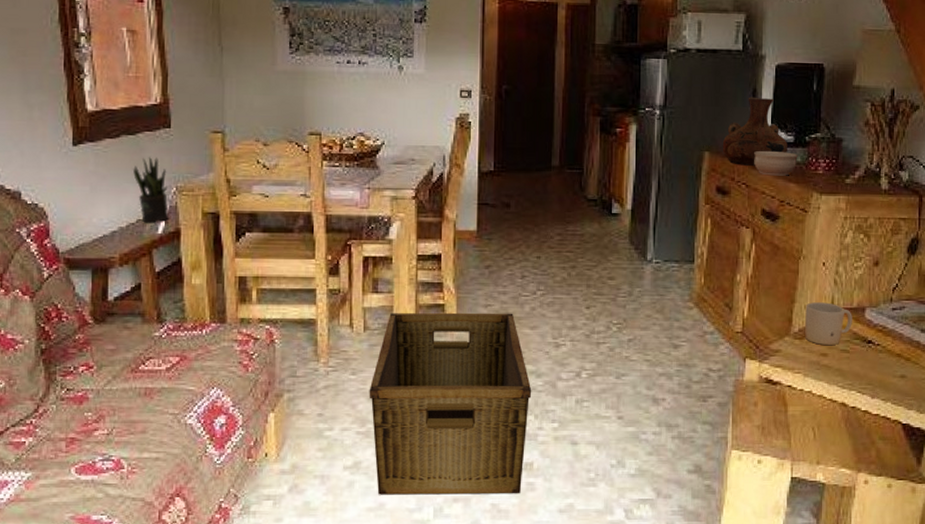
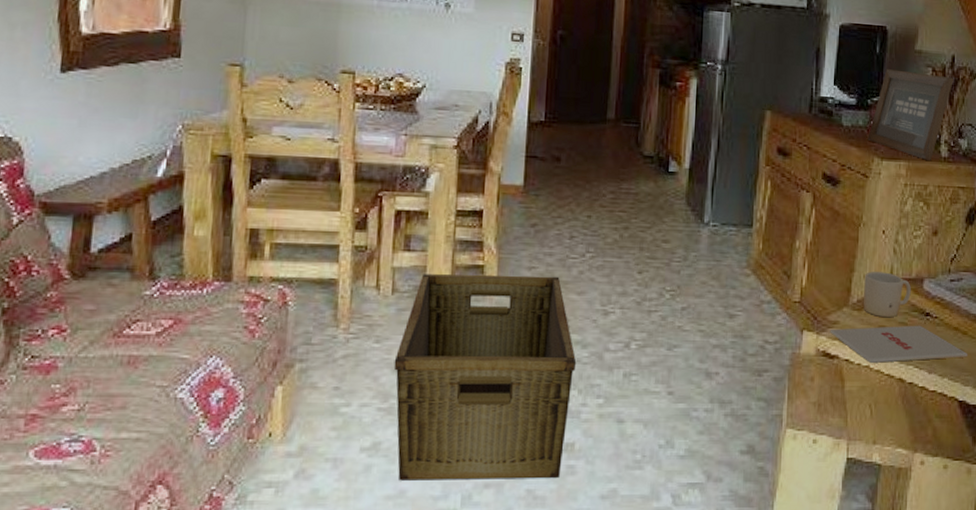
potted plant: present [133,157,169,223] -> none [132,89,173,165]
vase: present [722,97,787,167] -> none [784,56,850,129]
bowl: present [754,150,798,176] -> none [816,112,860,139]
magazine: none [772,352,911,388] -> present [830,325,968,363]
picture frame: none [806,106,894,193] -> present [867,69,954,160]

